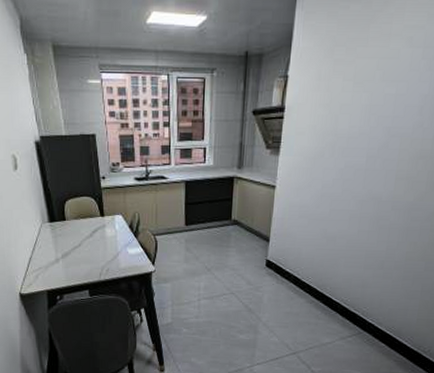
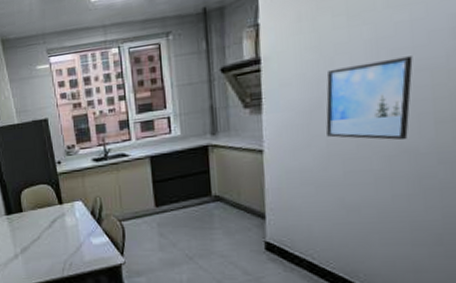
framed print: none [323,123,391,190] -> present [326,56,413,141]

